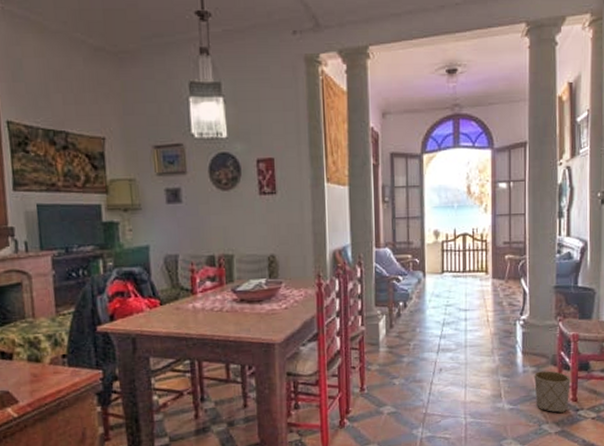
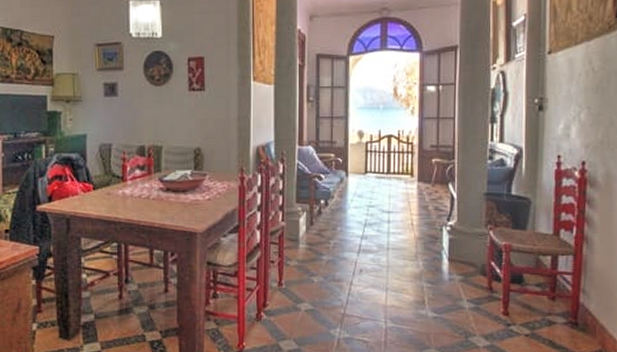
planter: present [534,370,571,414] -> none [461,280,502,327]

